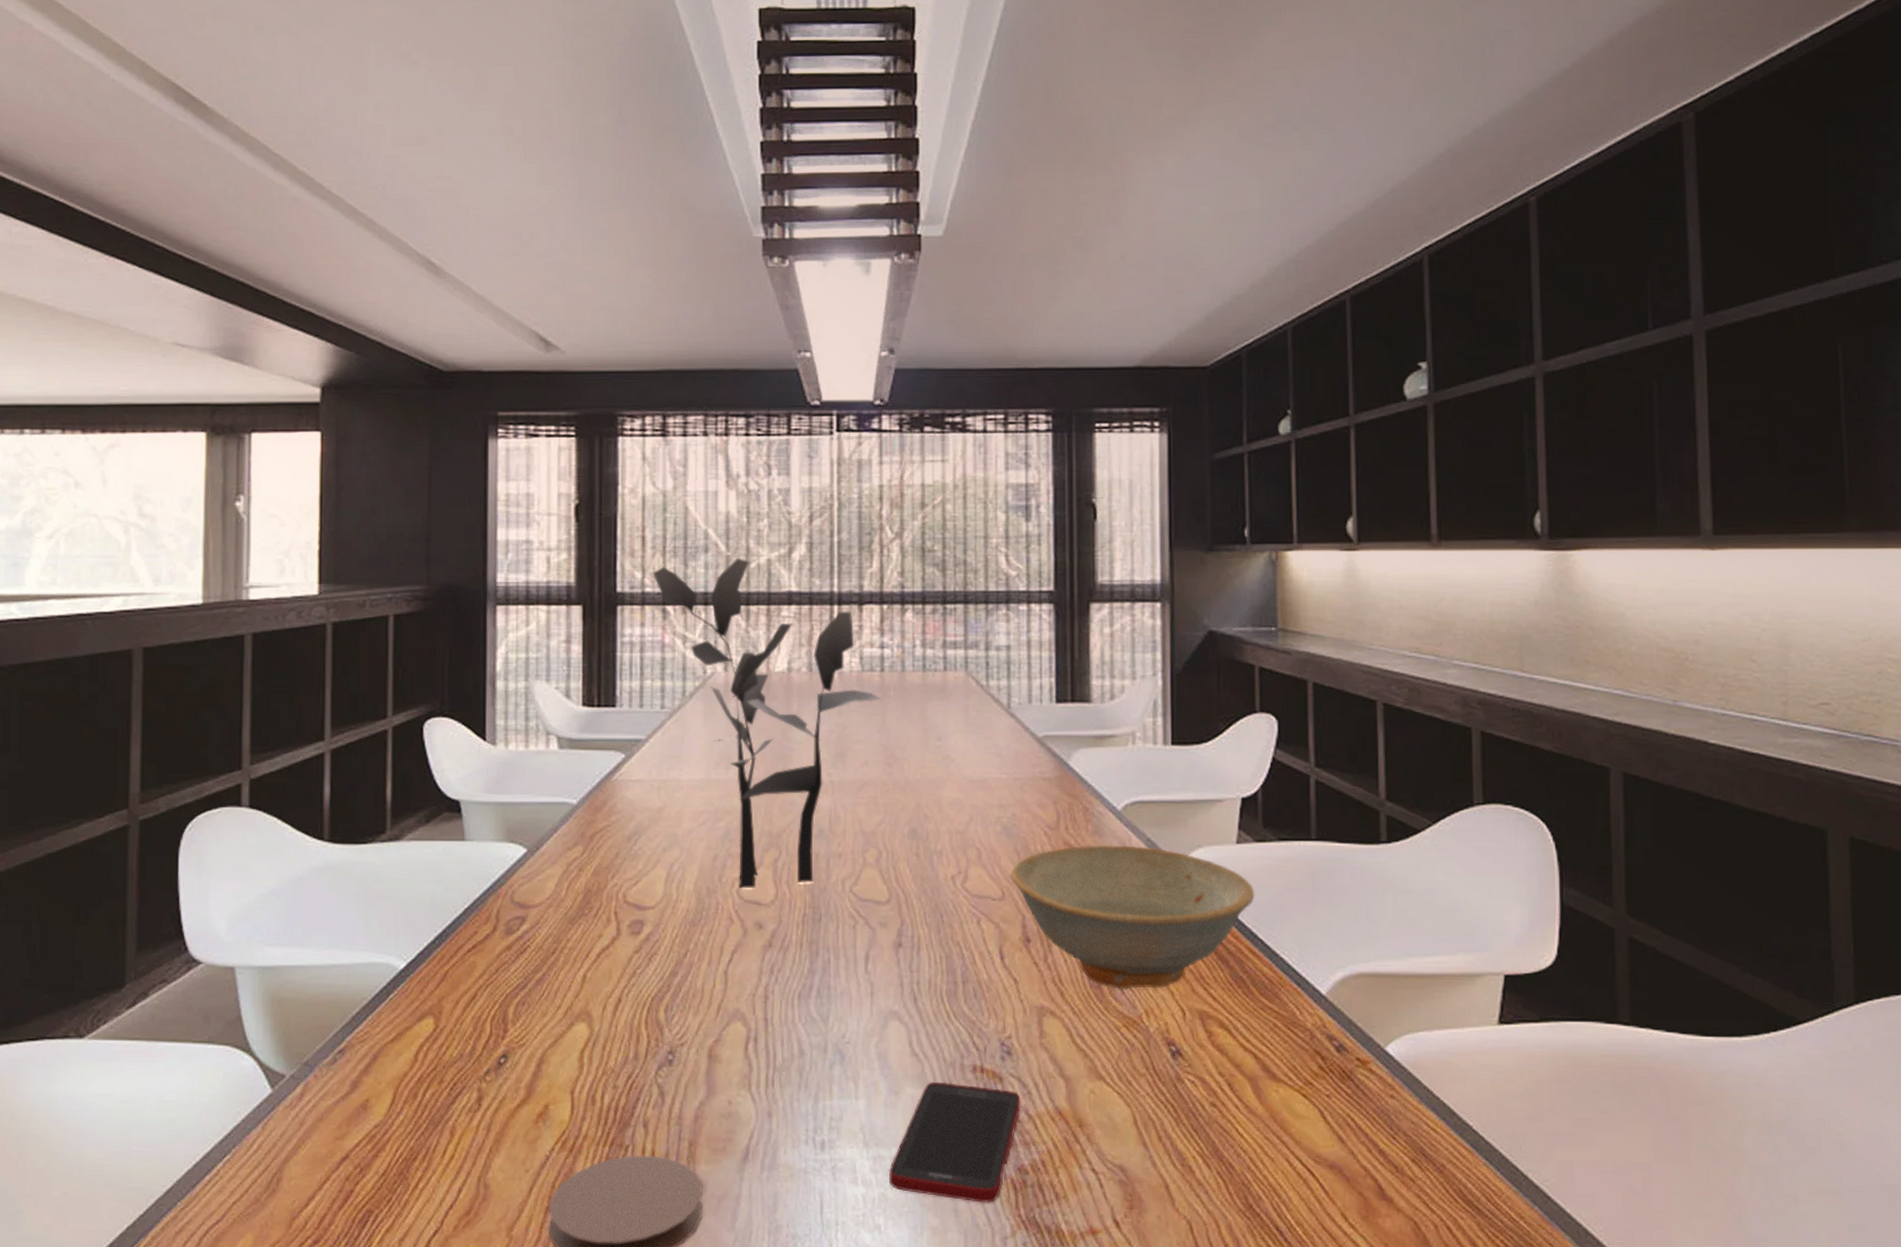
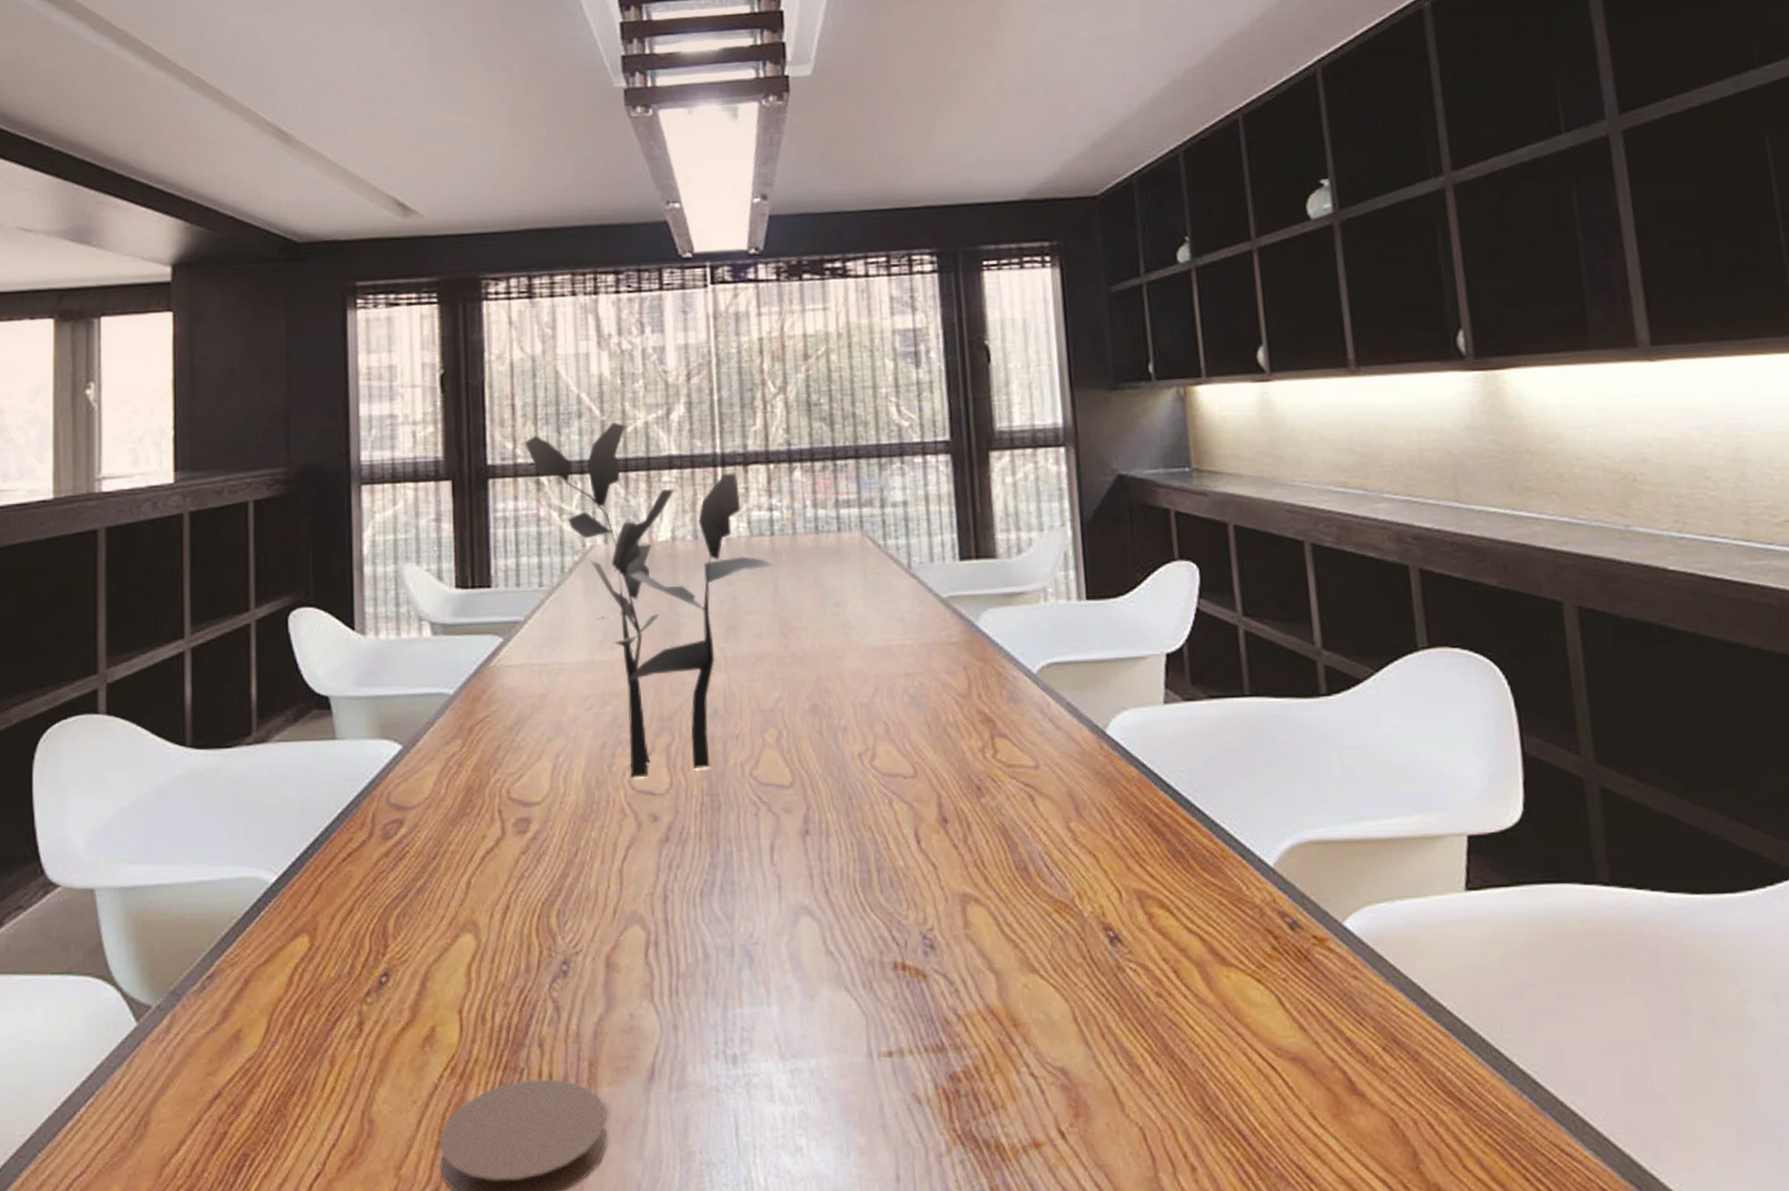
cell phone: present [888,1081,1021,1203] -> none [807,982,948,1117]
dish: present [1009,845,1255,991] -> none [920,711,1188,872]

